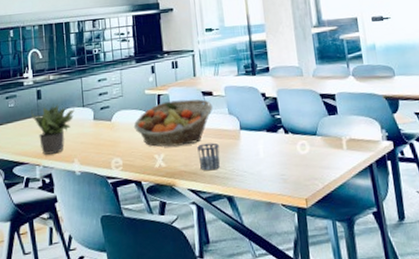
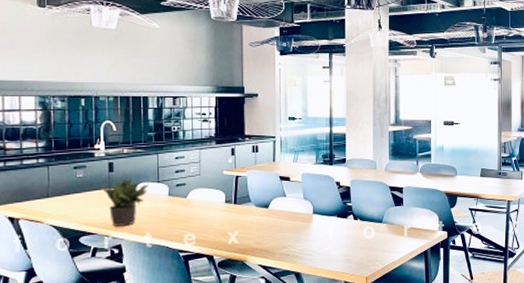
fruit basket: present [133,99,213,147] -> none [209,182,289,226]
cup: present [197,142,221,171] -> none [271,224,292,249]

